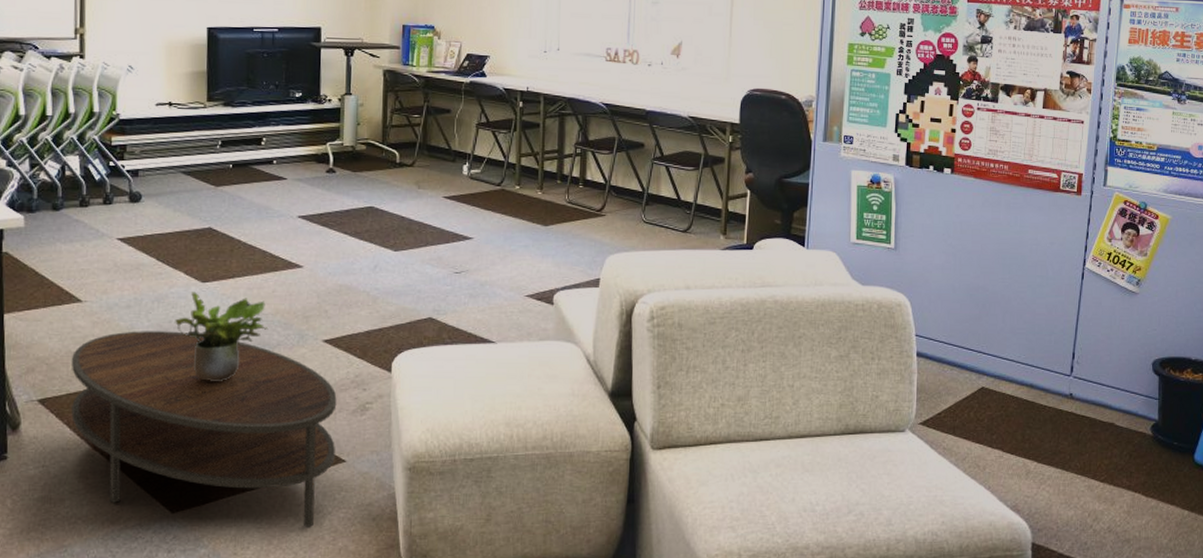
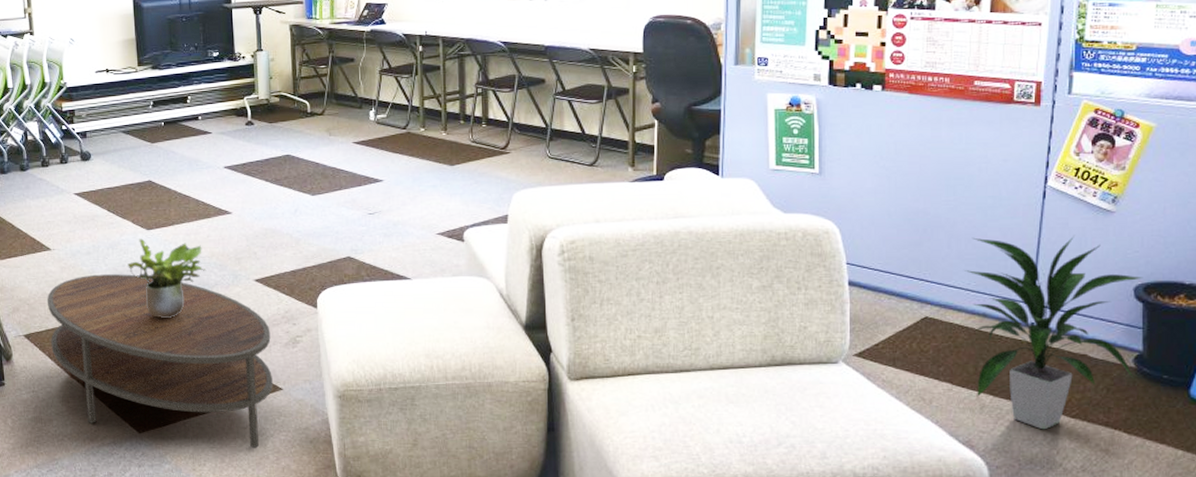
indoor plant: none [1016,313,1159,494] -> present [964,236,1143,430]

